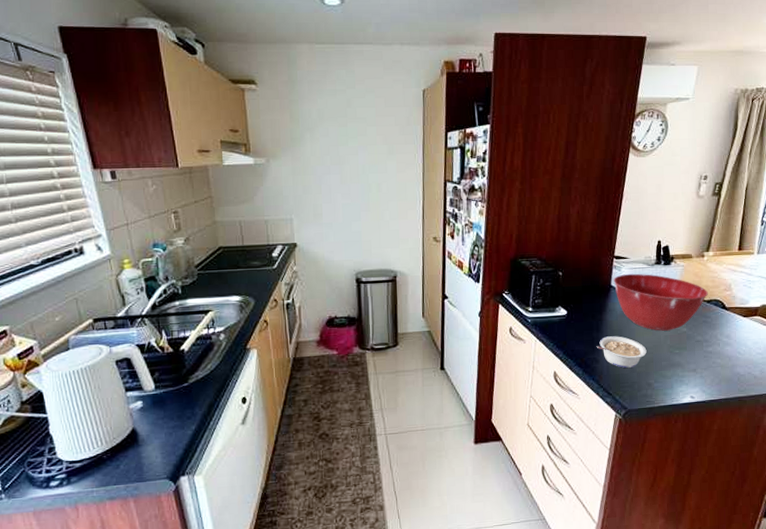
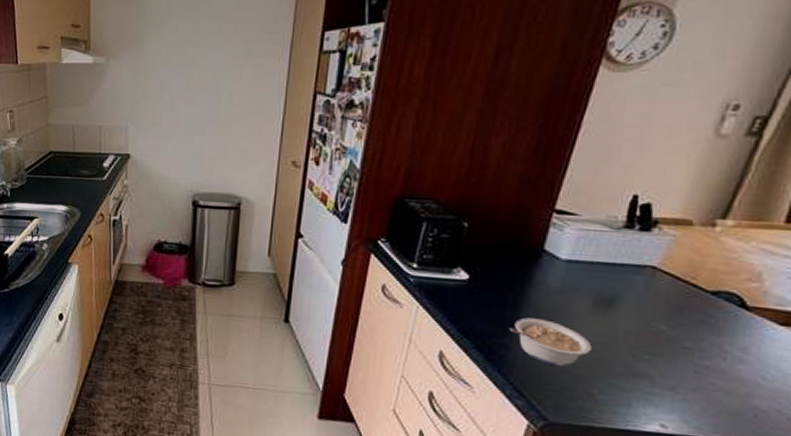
mixing bowl: present [613,273,709,331] -> none [548,236,717,326]

